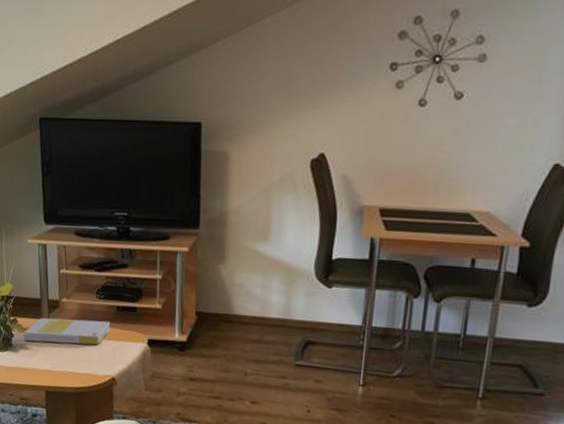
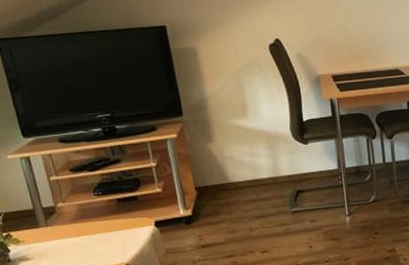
book: present [23,317,111,346] -> none [20,214,115,253]

